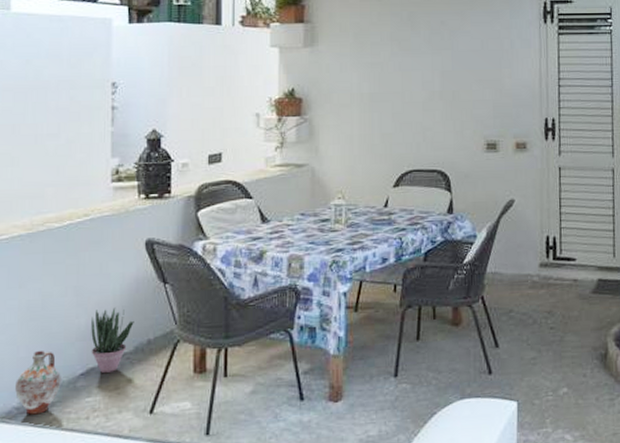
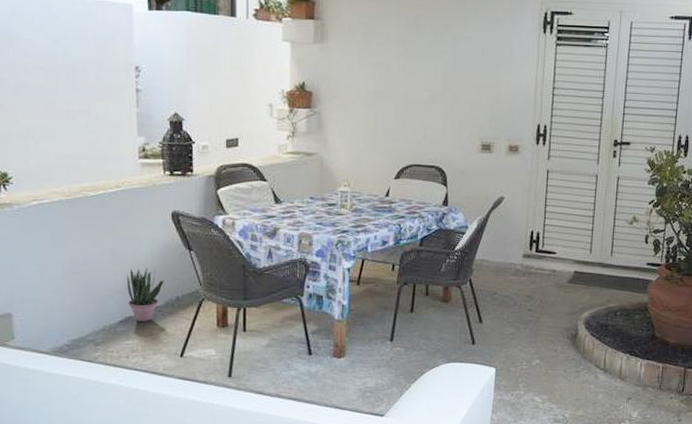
ceramic jug: present [15,351,61,415] -> none [65,300,104,351]

